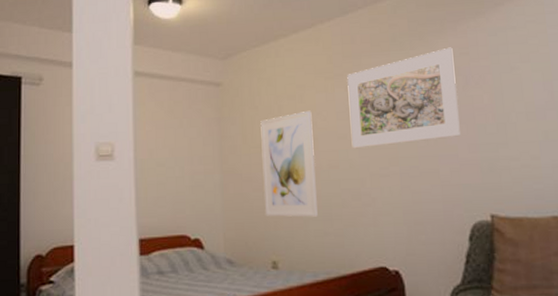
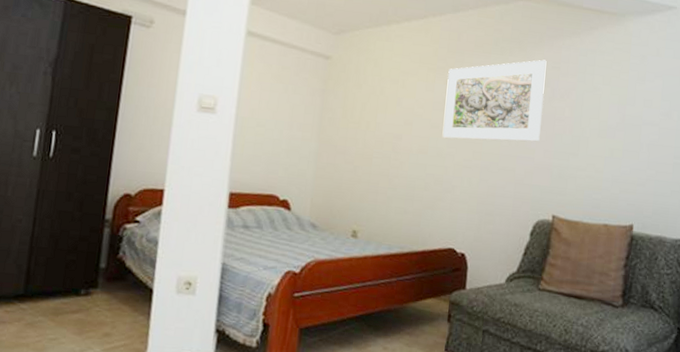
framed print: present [260,110,318,217] -> none [353,96,411,195]

